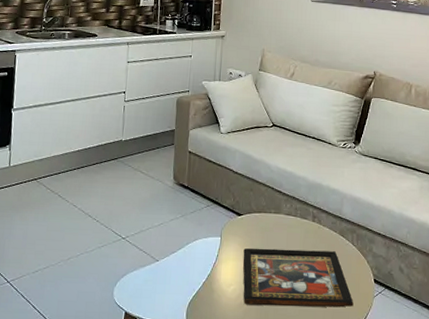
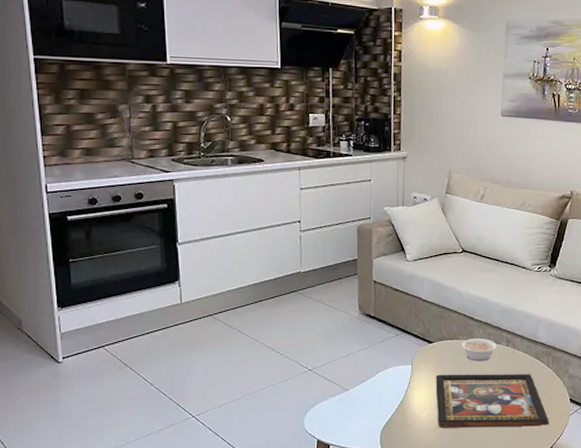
legume: none [267,210,303,236] -> present [459,336,497,361]

